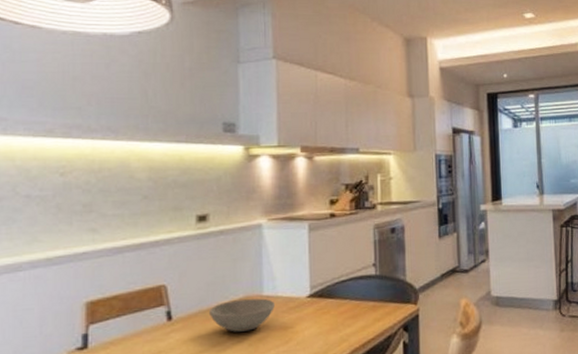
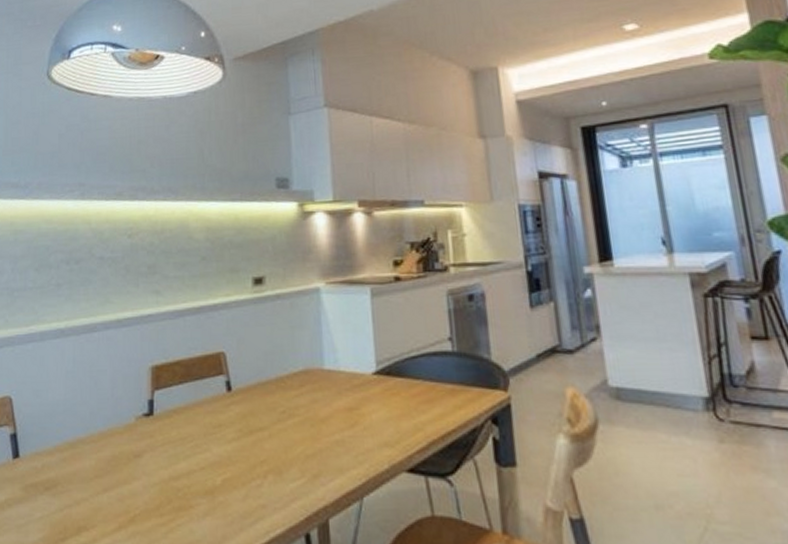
bowl: present [208,298,275,332] -> none [267,372,337,409]

